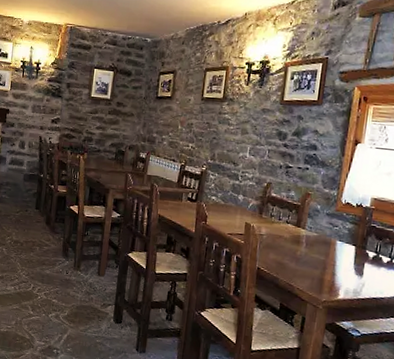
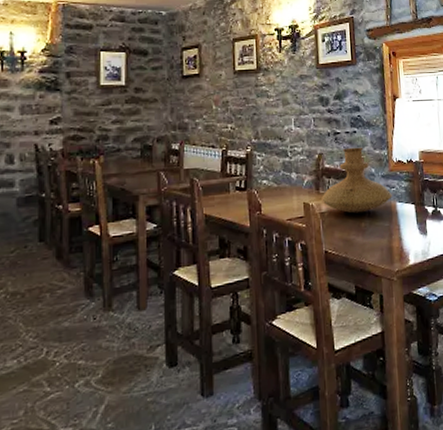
vase: none [262,181,334,243] -> present [320,147,392,214]

